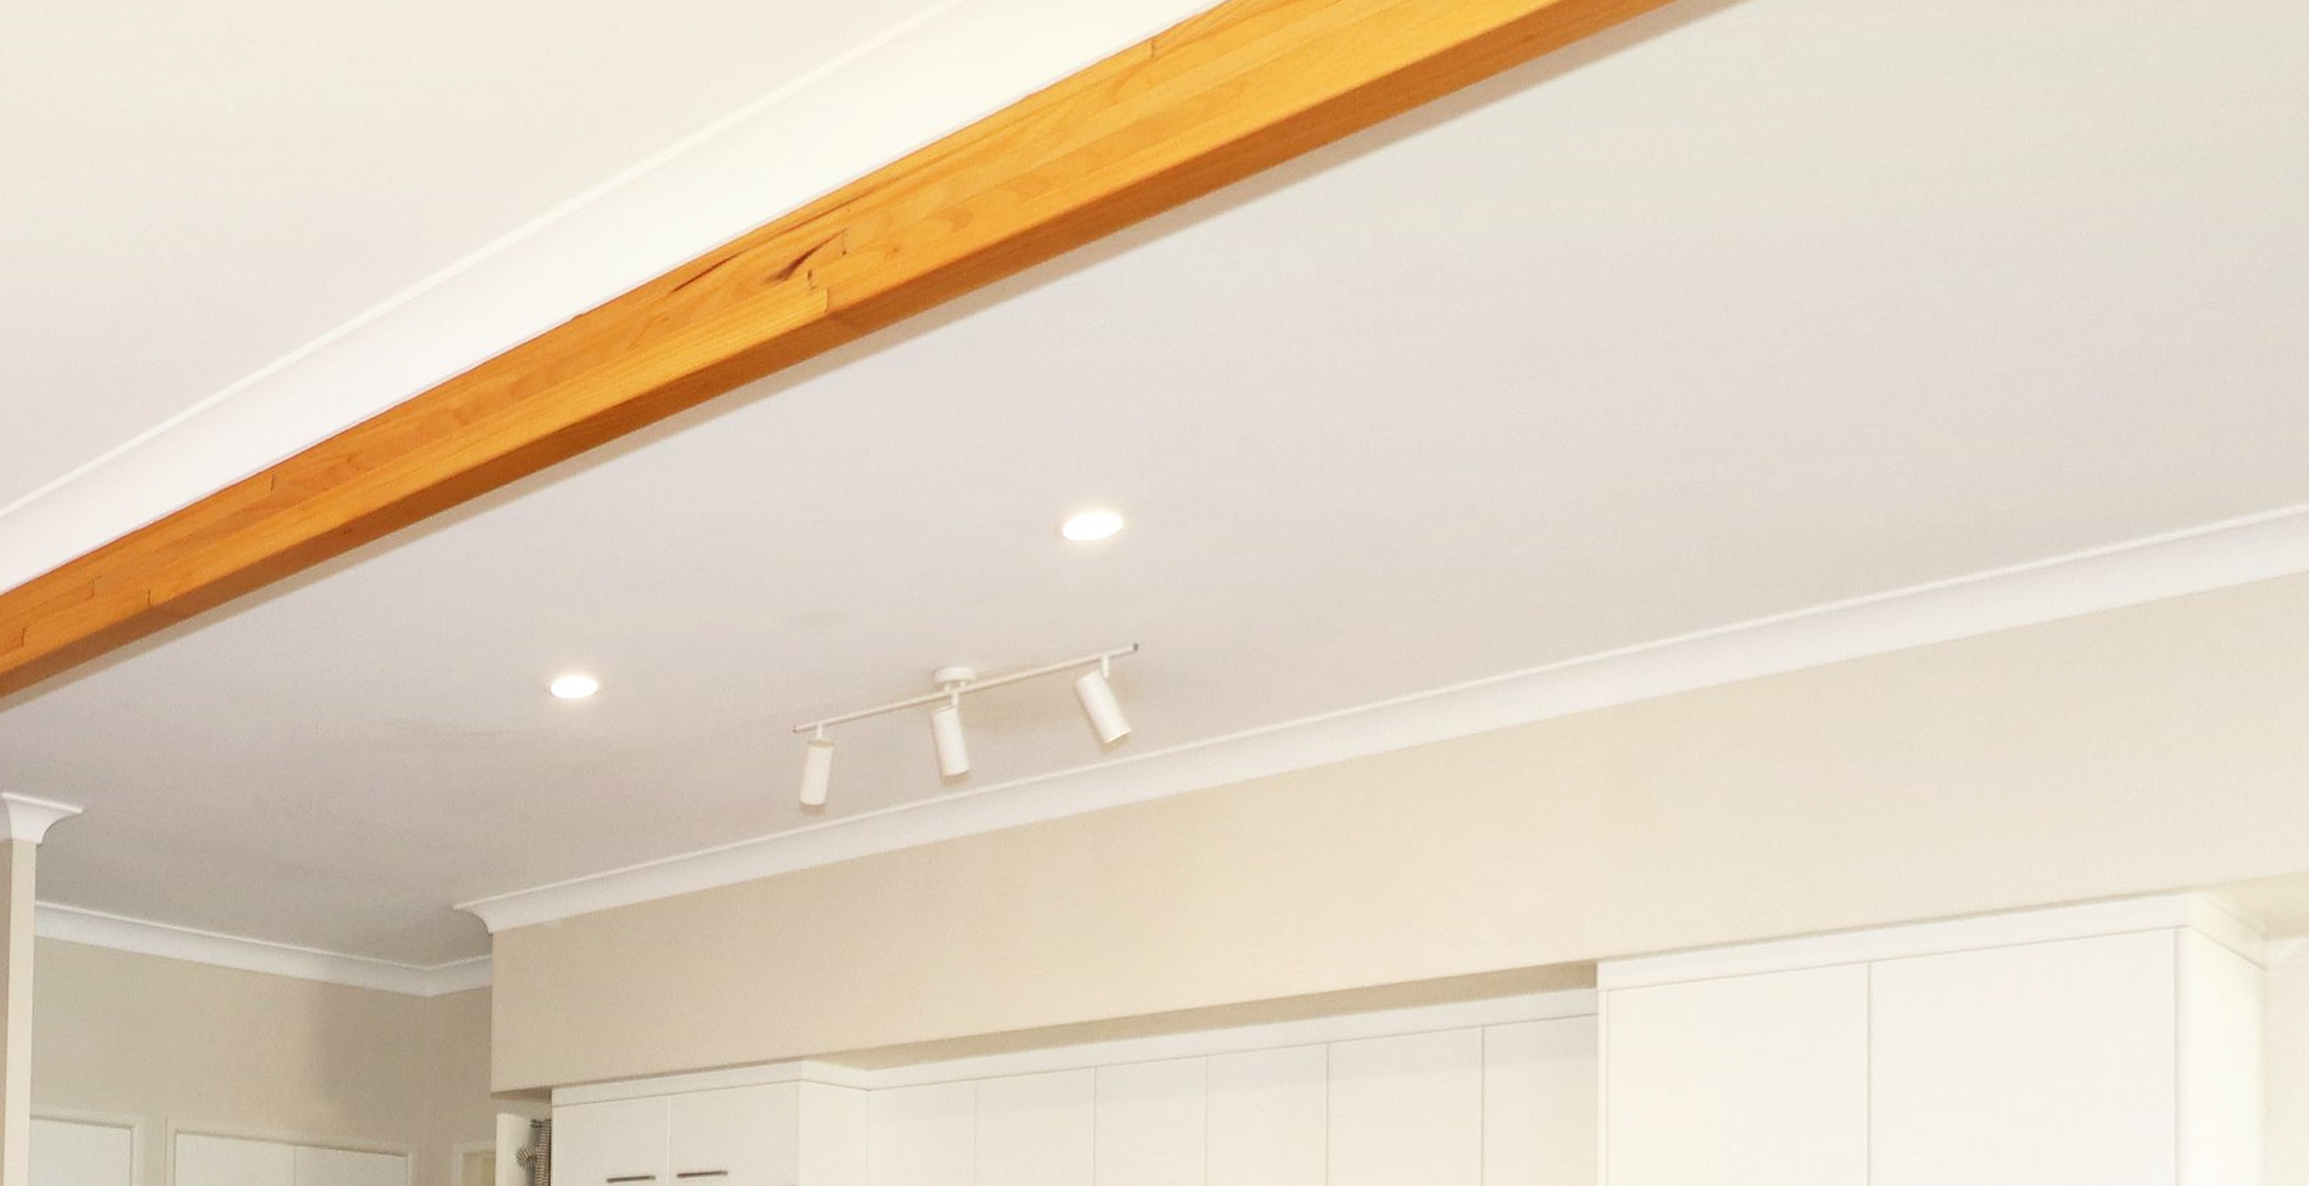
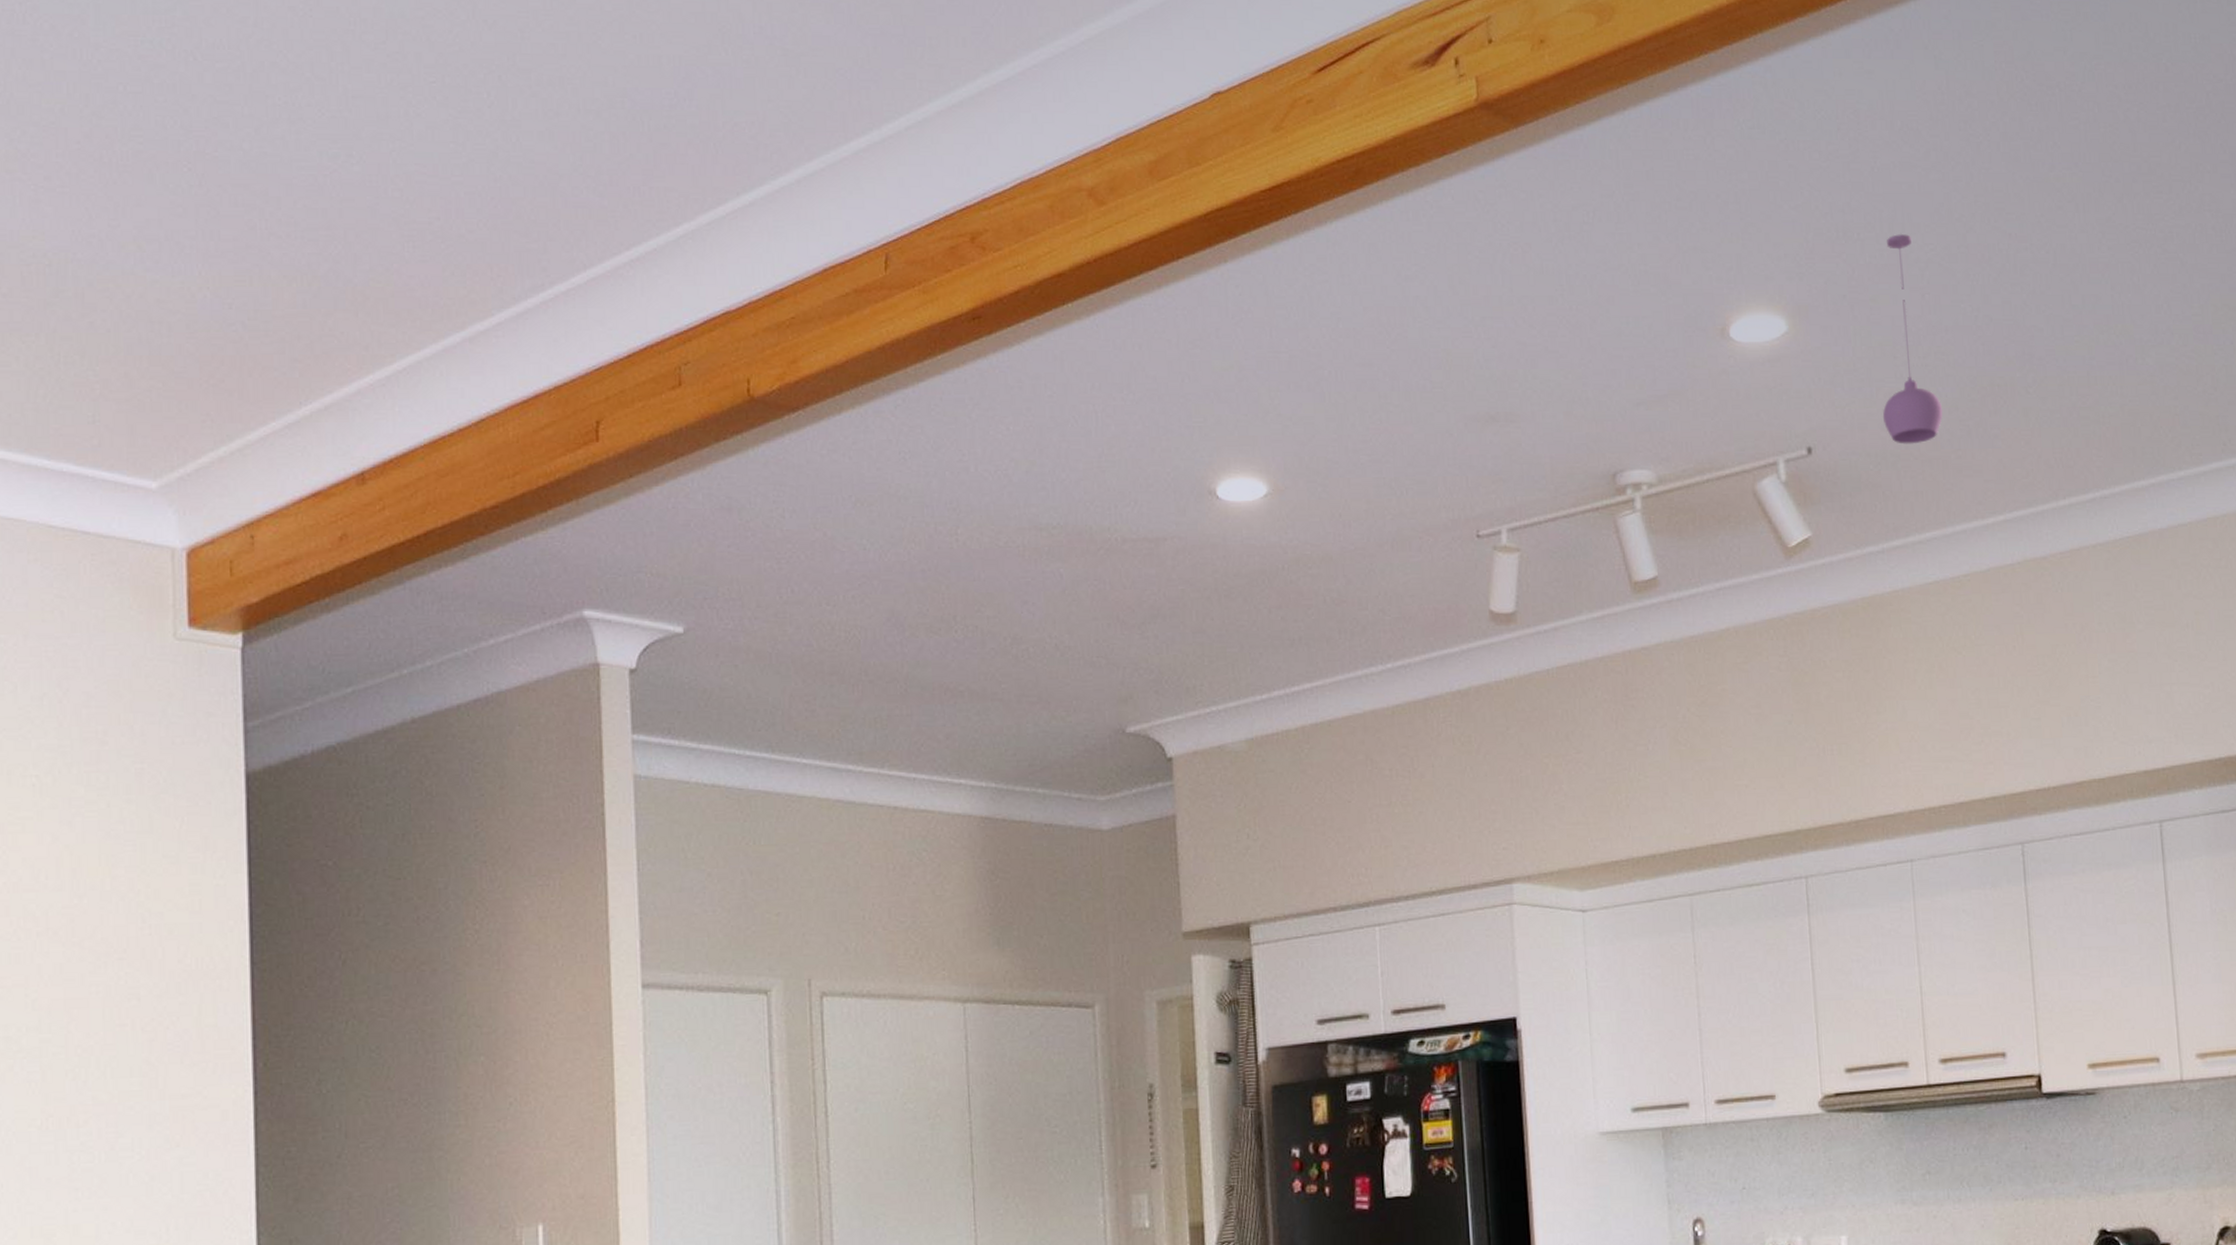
pendant light: none [1216,427,1282,640] -> present [1882,234,1943,444]

